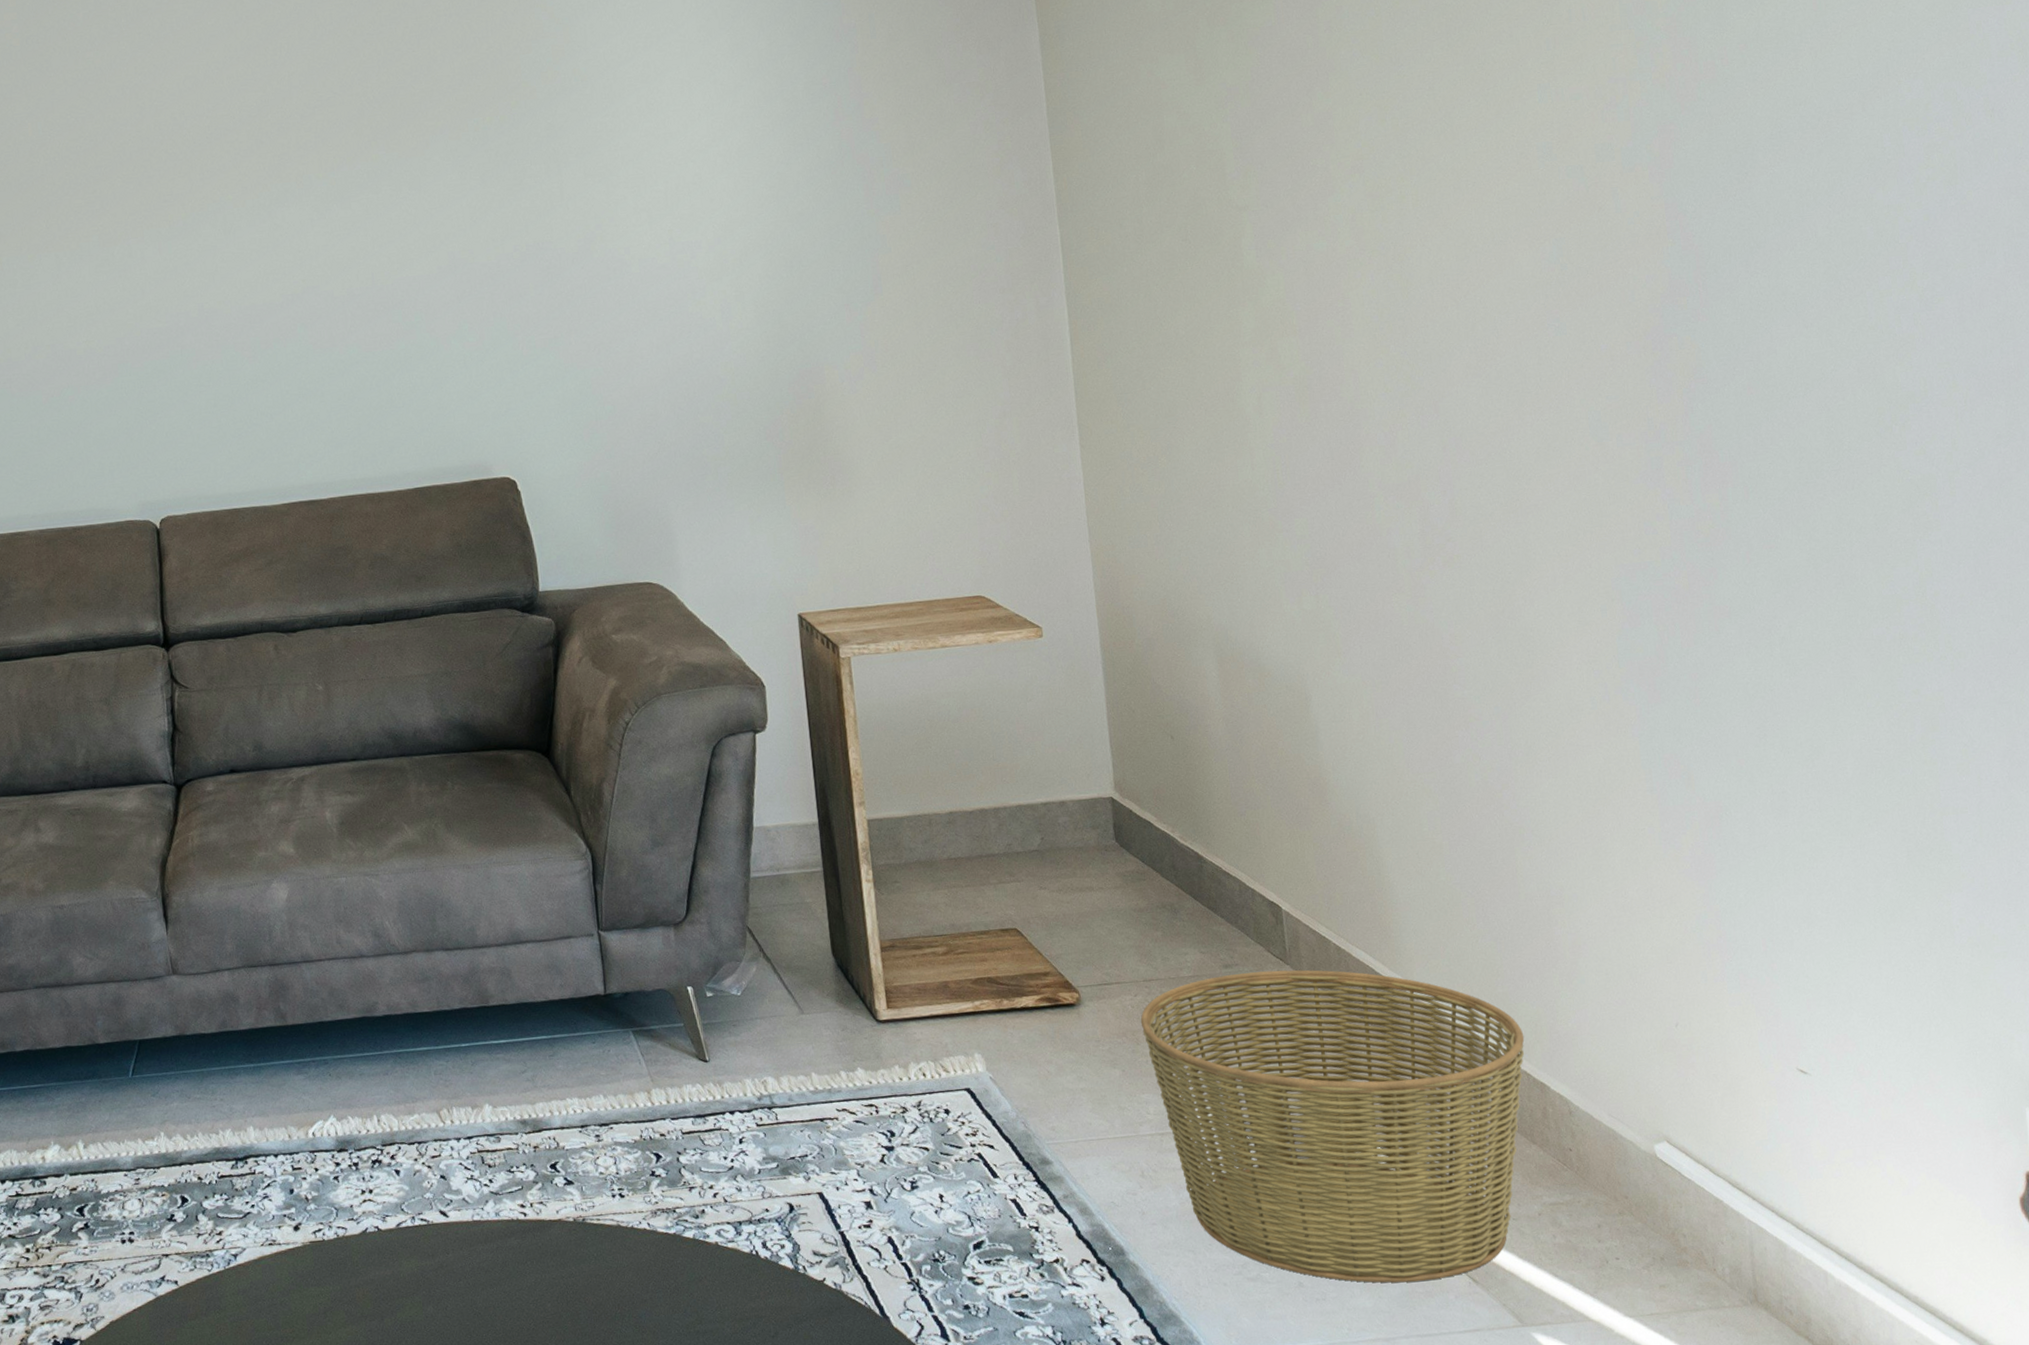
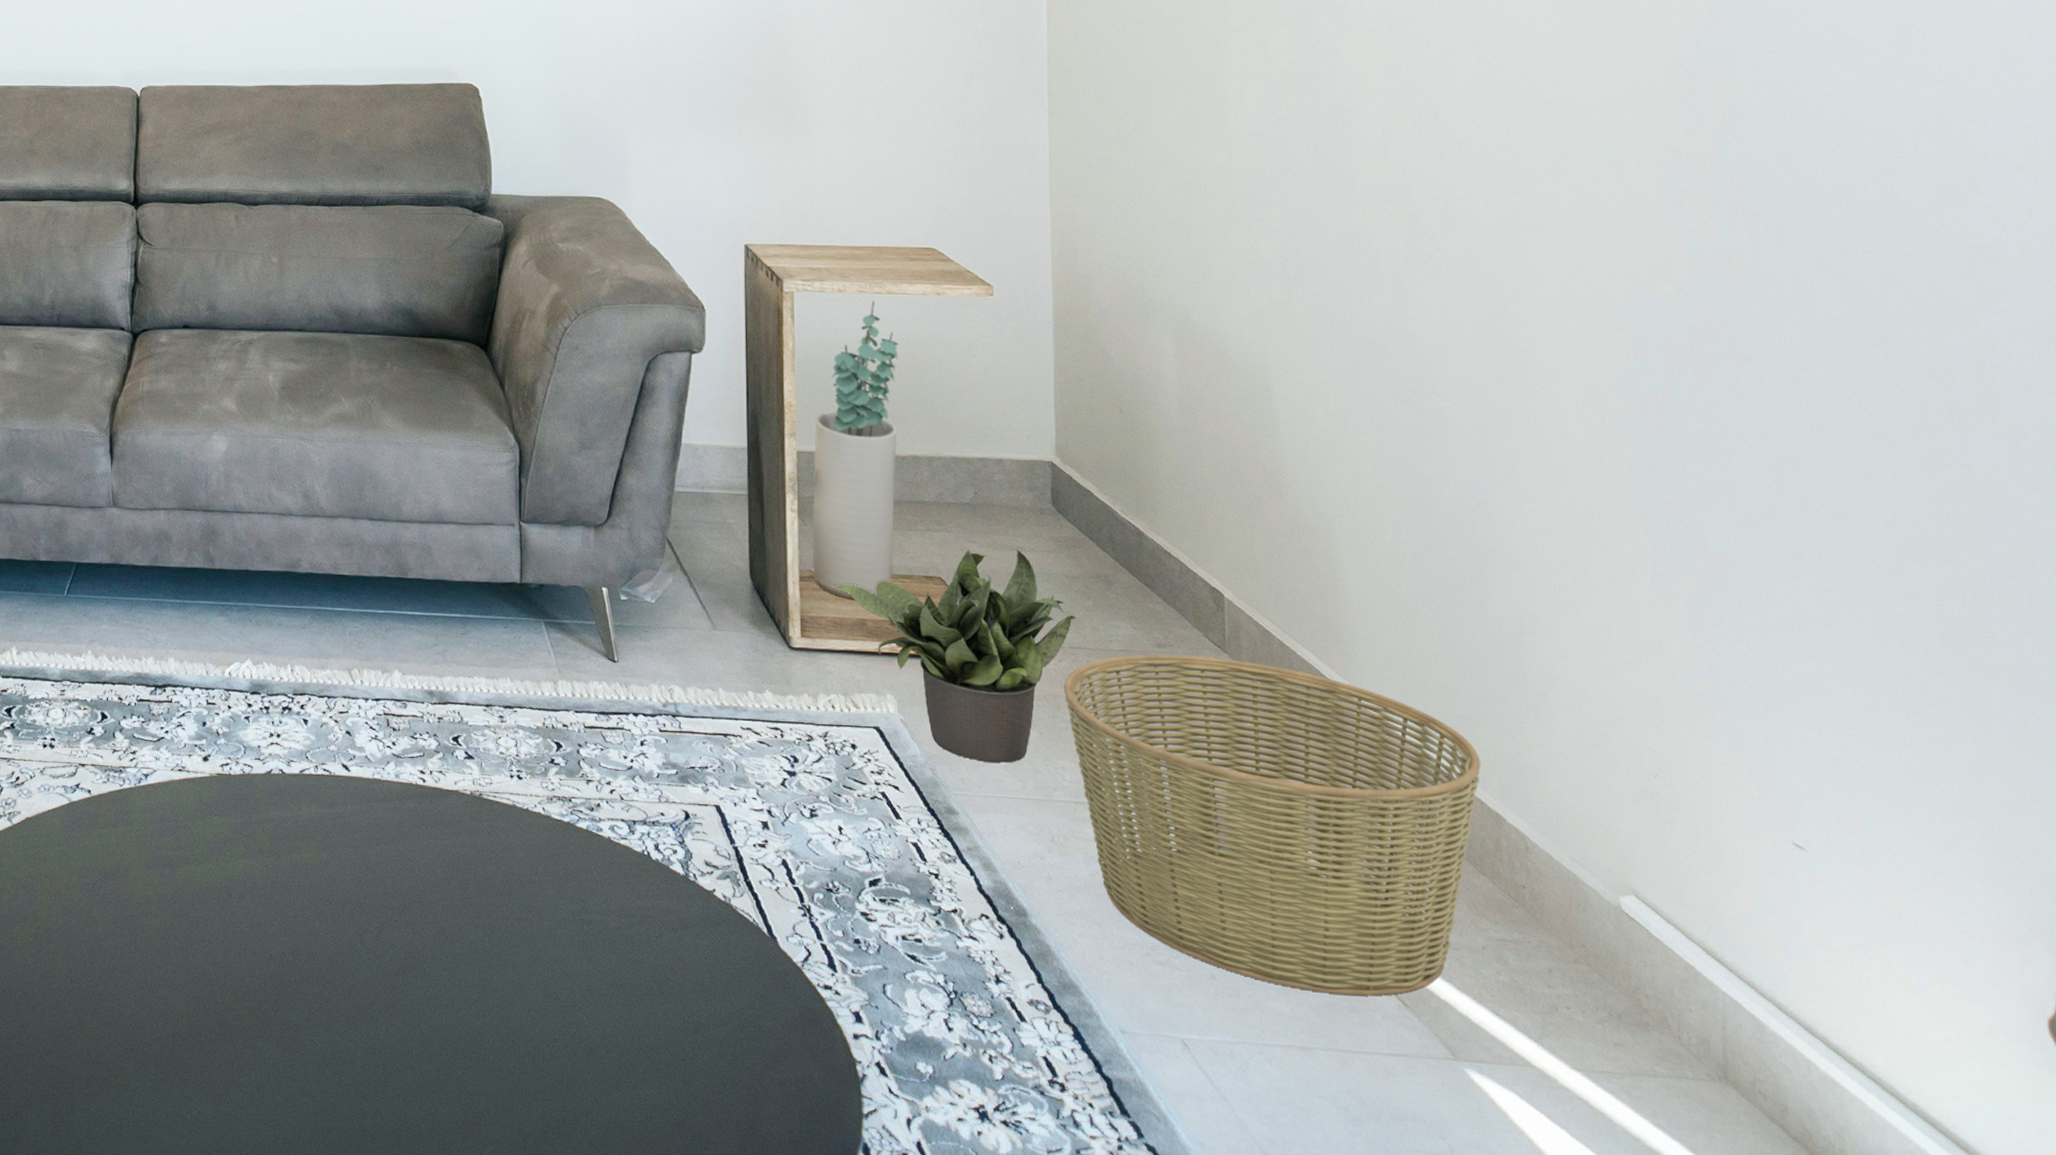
vase: none [882,657,970,963] -> present [812,301,900,600]
potted plant: none [912,888,1146,1108] -> present [832,547,1076,763]

